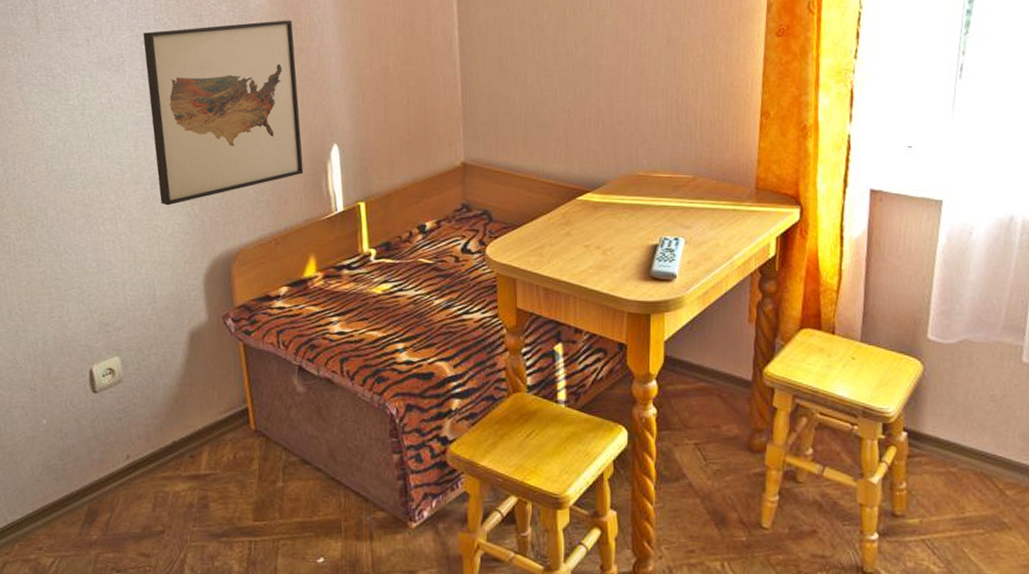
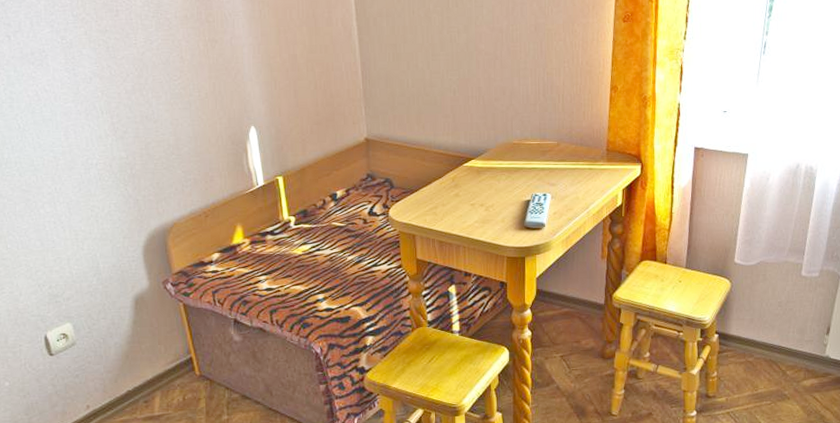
wall art: present [143,20,304,206] -> none [63,14,226,188]

